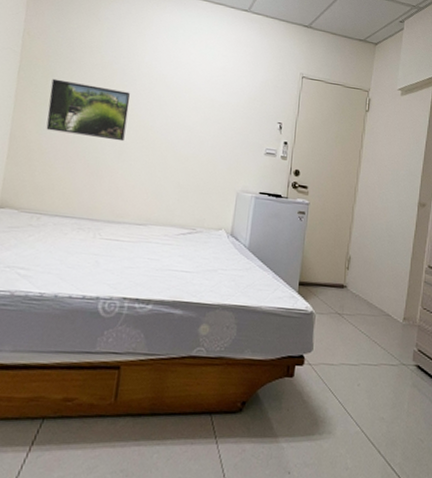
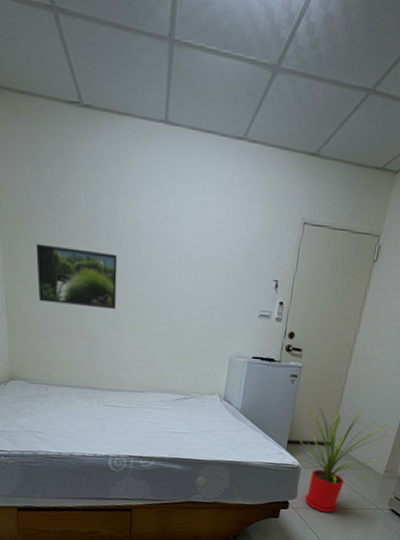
house plant: none [306,239,401,370] -> present [293,401,389,513]

